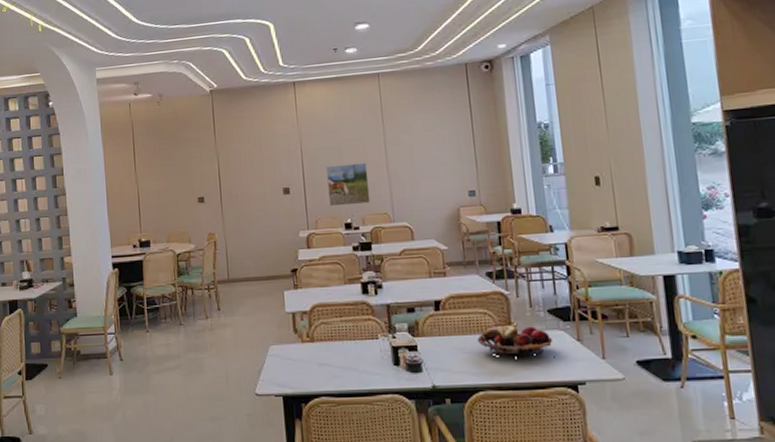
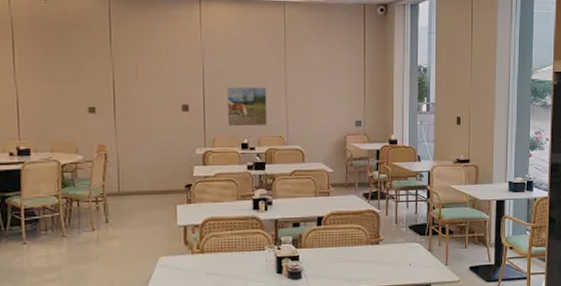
fruit basket: present [477,323,553,358] -> none [350,237,411,265]

